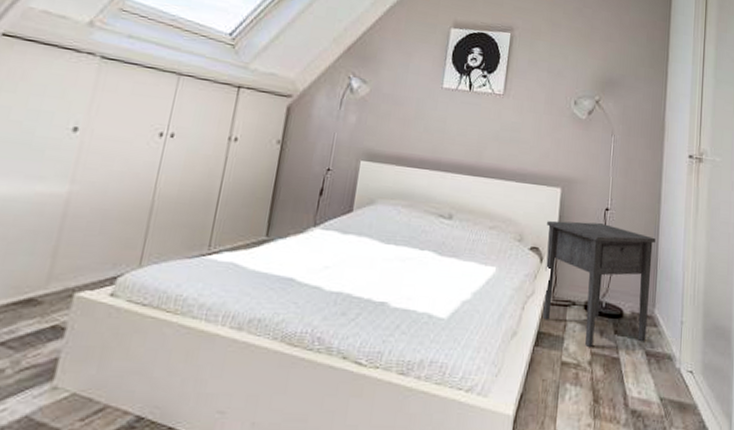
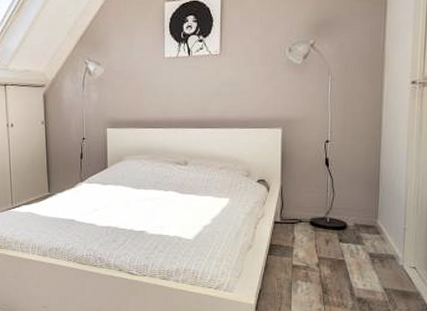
nightstand: present [542,220,656,347] -> none [271,154,377,253]

